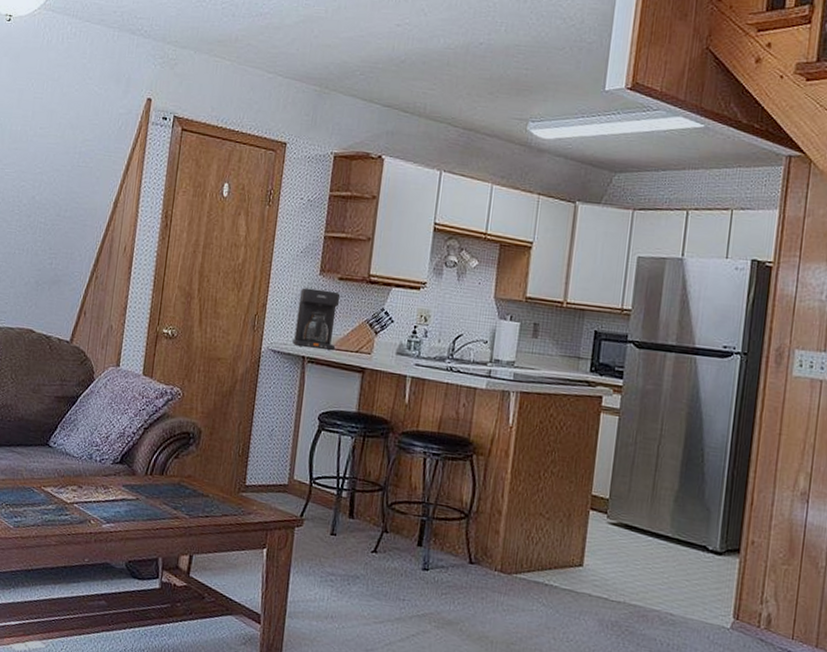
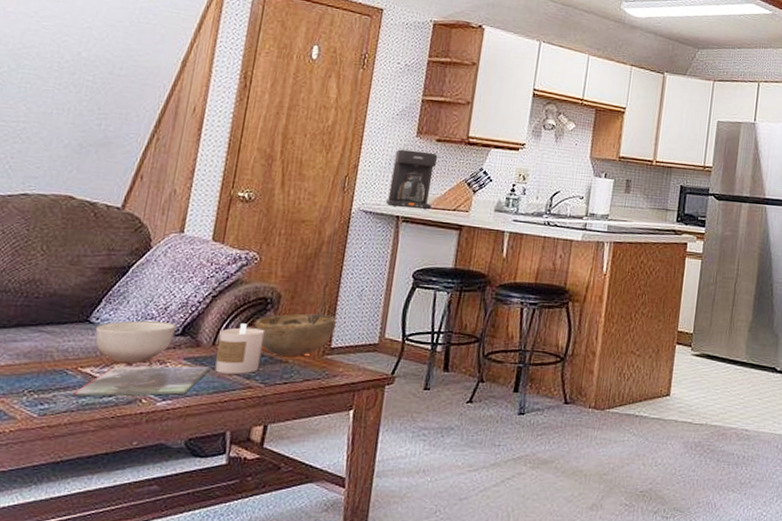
magazine: none [39,488,144,519] -> present [73,366,210,397]
bowl: none [53,447,117,487] -> present [95,320,177,364]
candle: none [148,455,189,505] -> present [214,323,266,375]
decorative bowl: none [179,449,250,492] -> present [254,313,336,357]

